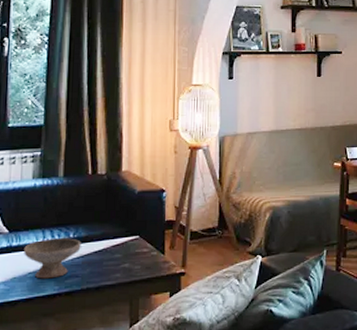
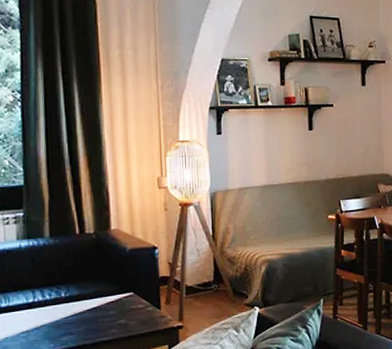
bowl: present [24,238,81,279] -> none [14,297,74,338]

